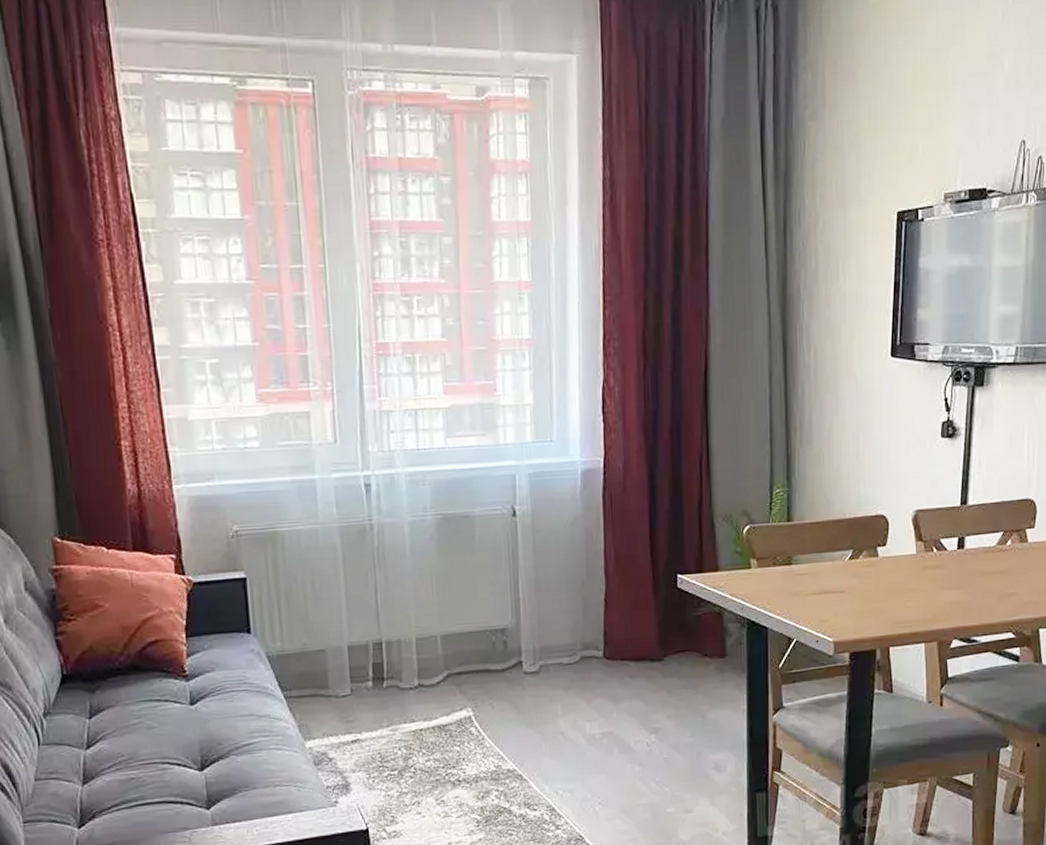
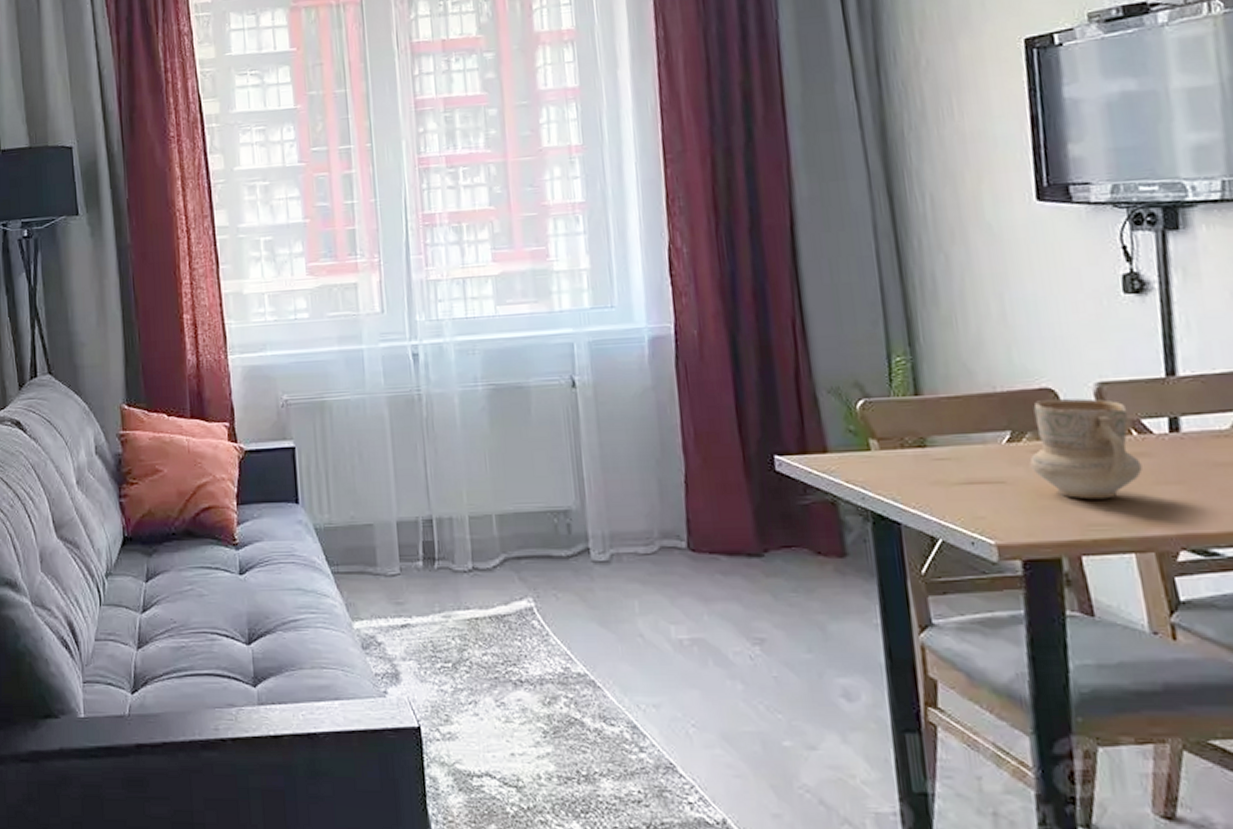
mug: none [863,523,937,603] -> present [1029,398,1143,500]

